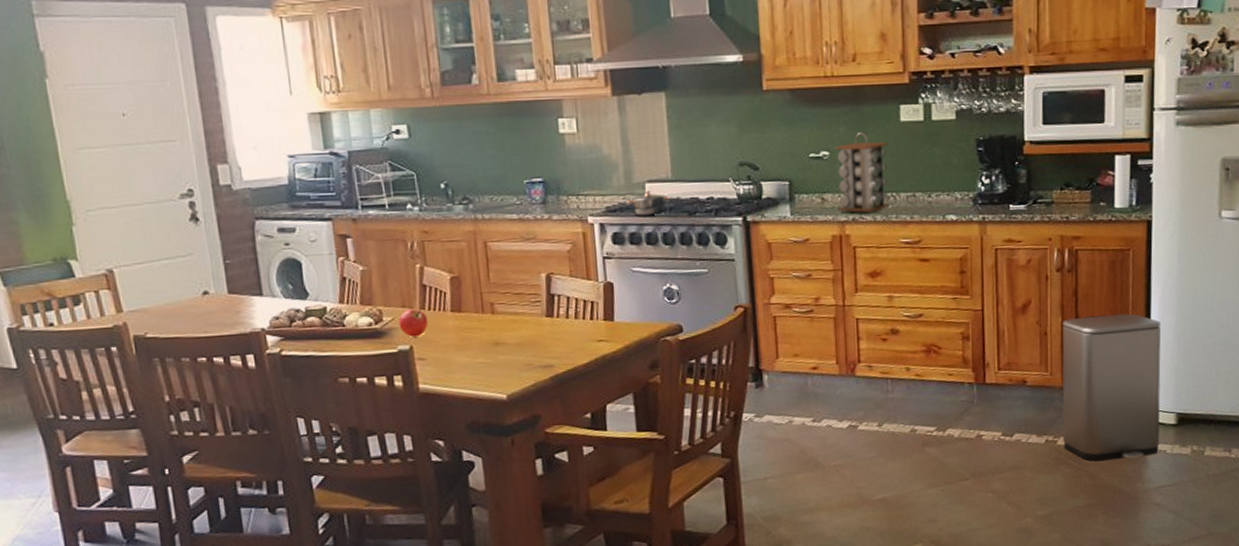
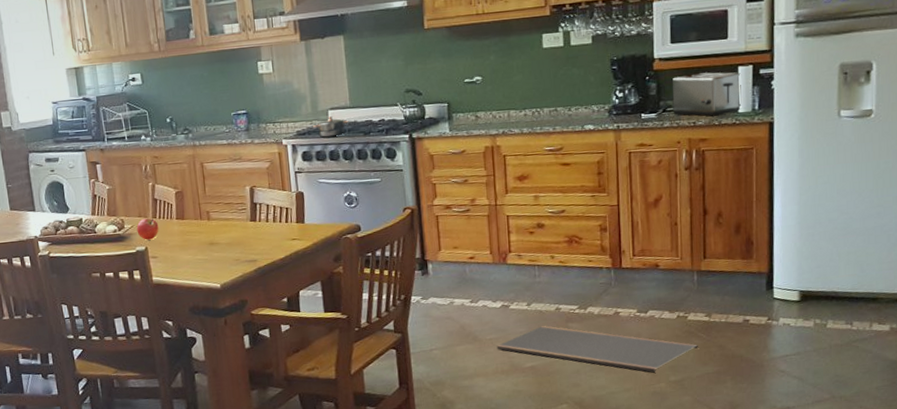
spice rack: present [835,132,891,213] -> none [487,59,536,128]
door mat: none [842,450,1068,506] -> present [497,326,698,373]
toaster: none [1043,159,1118,211] -> present [671,72,742,117]
pedal bin: present [1062,313,1162,461] -> none [691,204,784,334]

